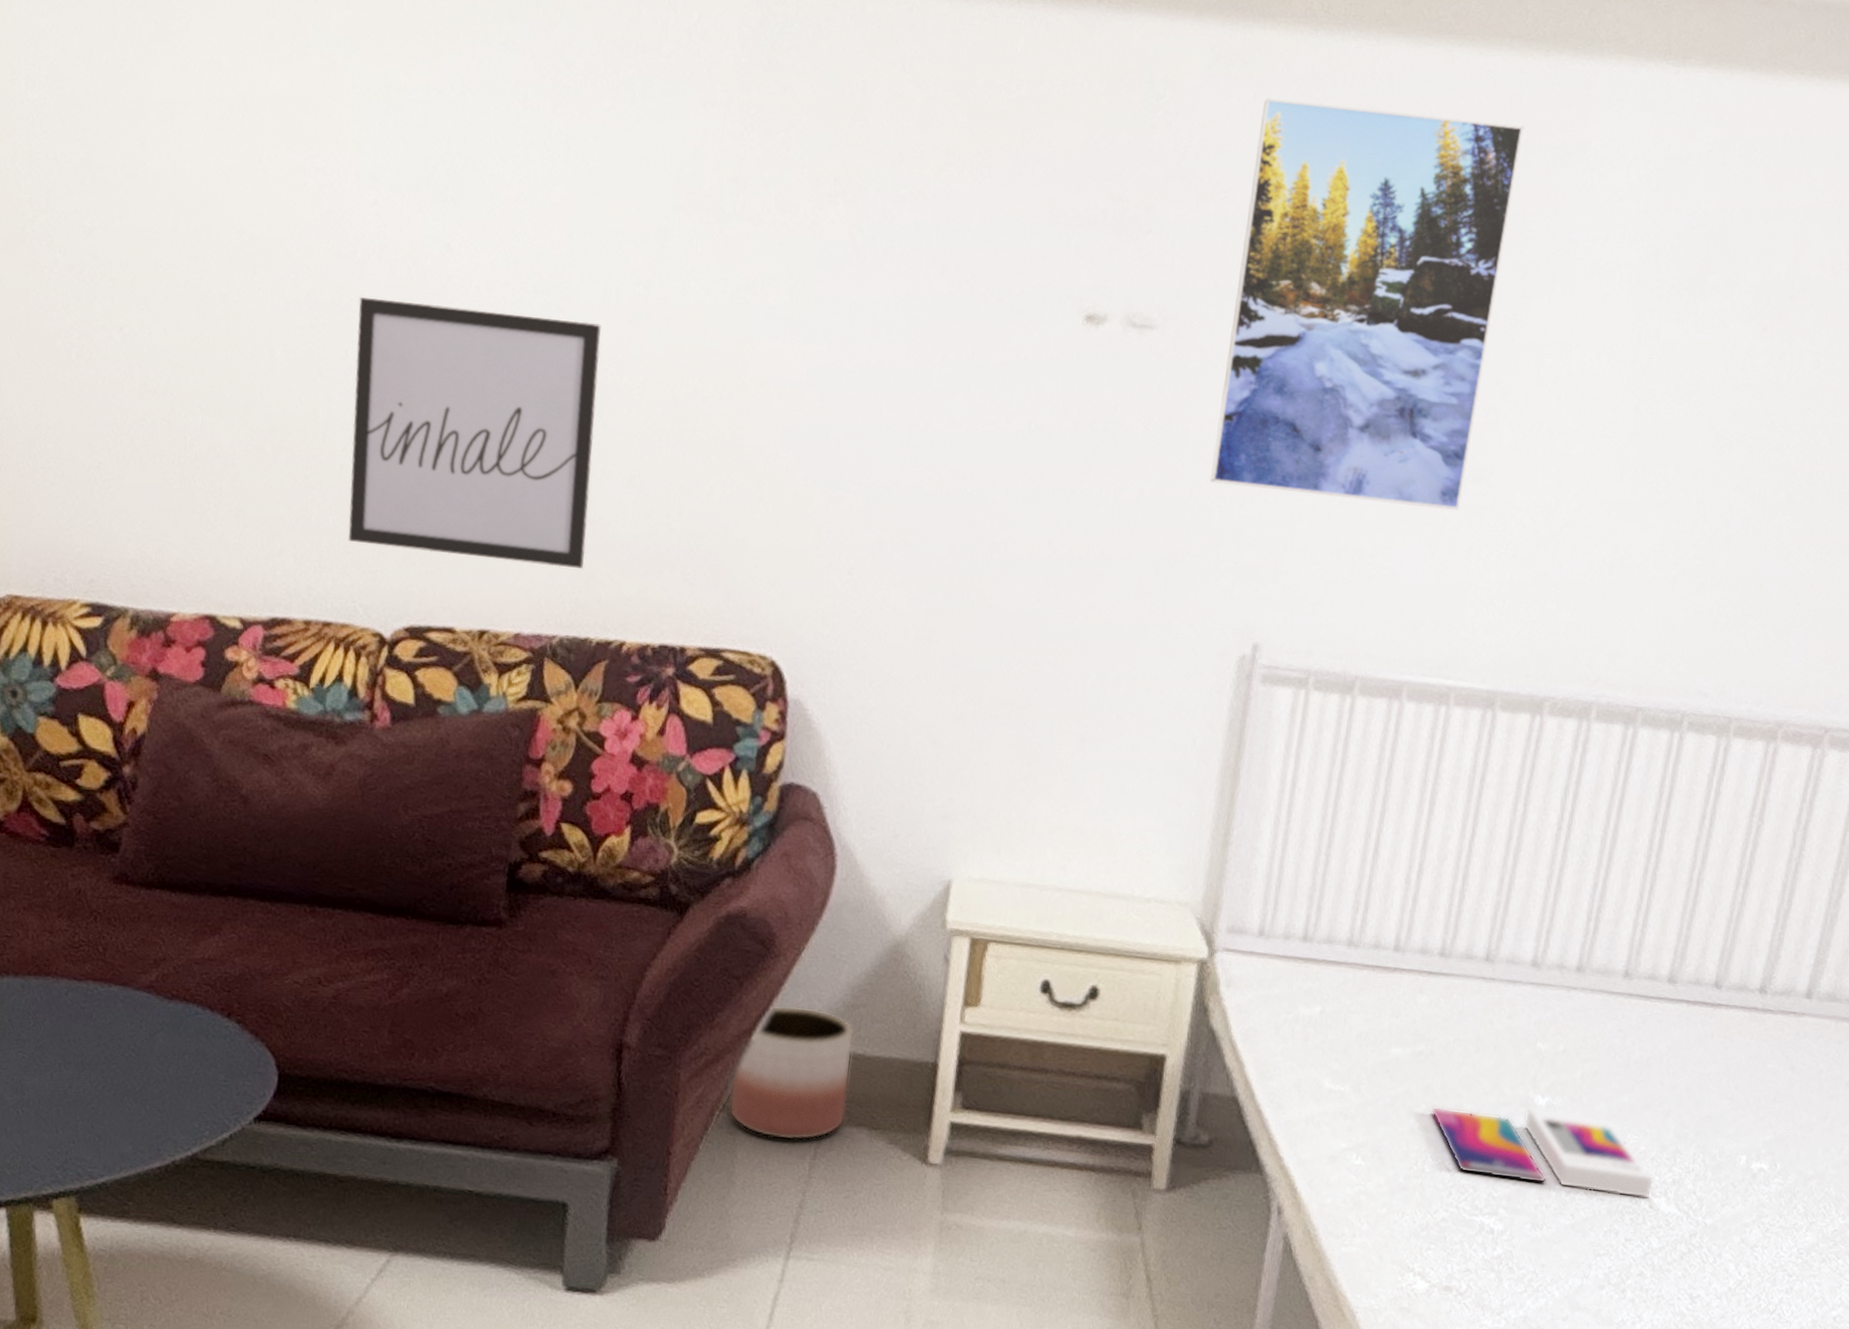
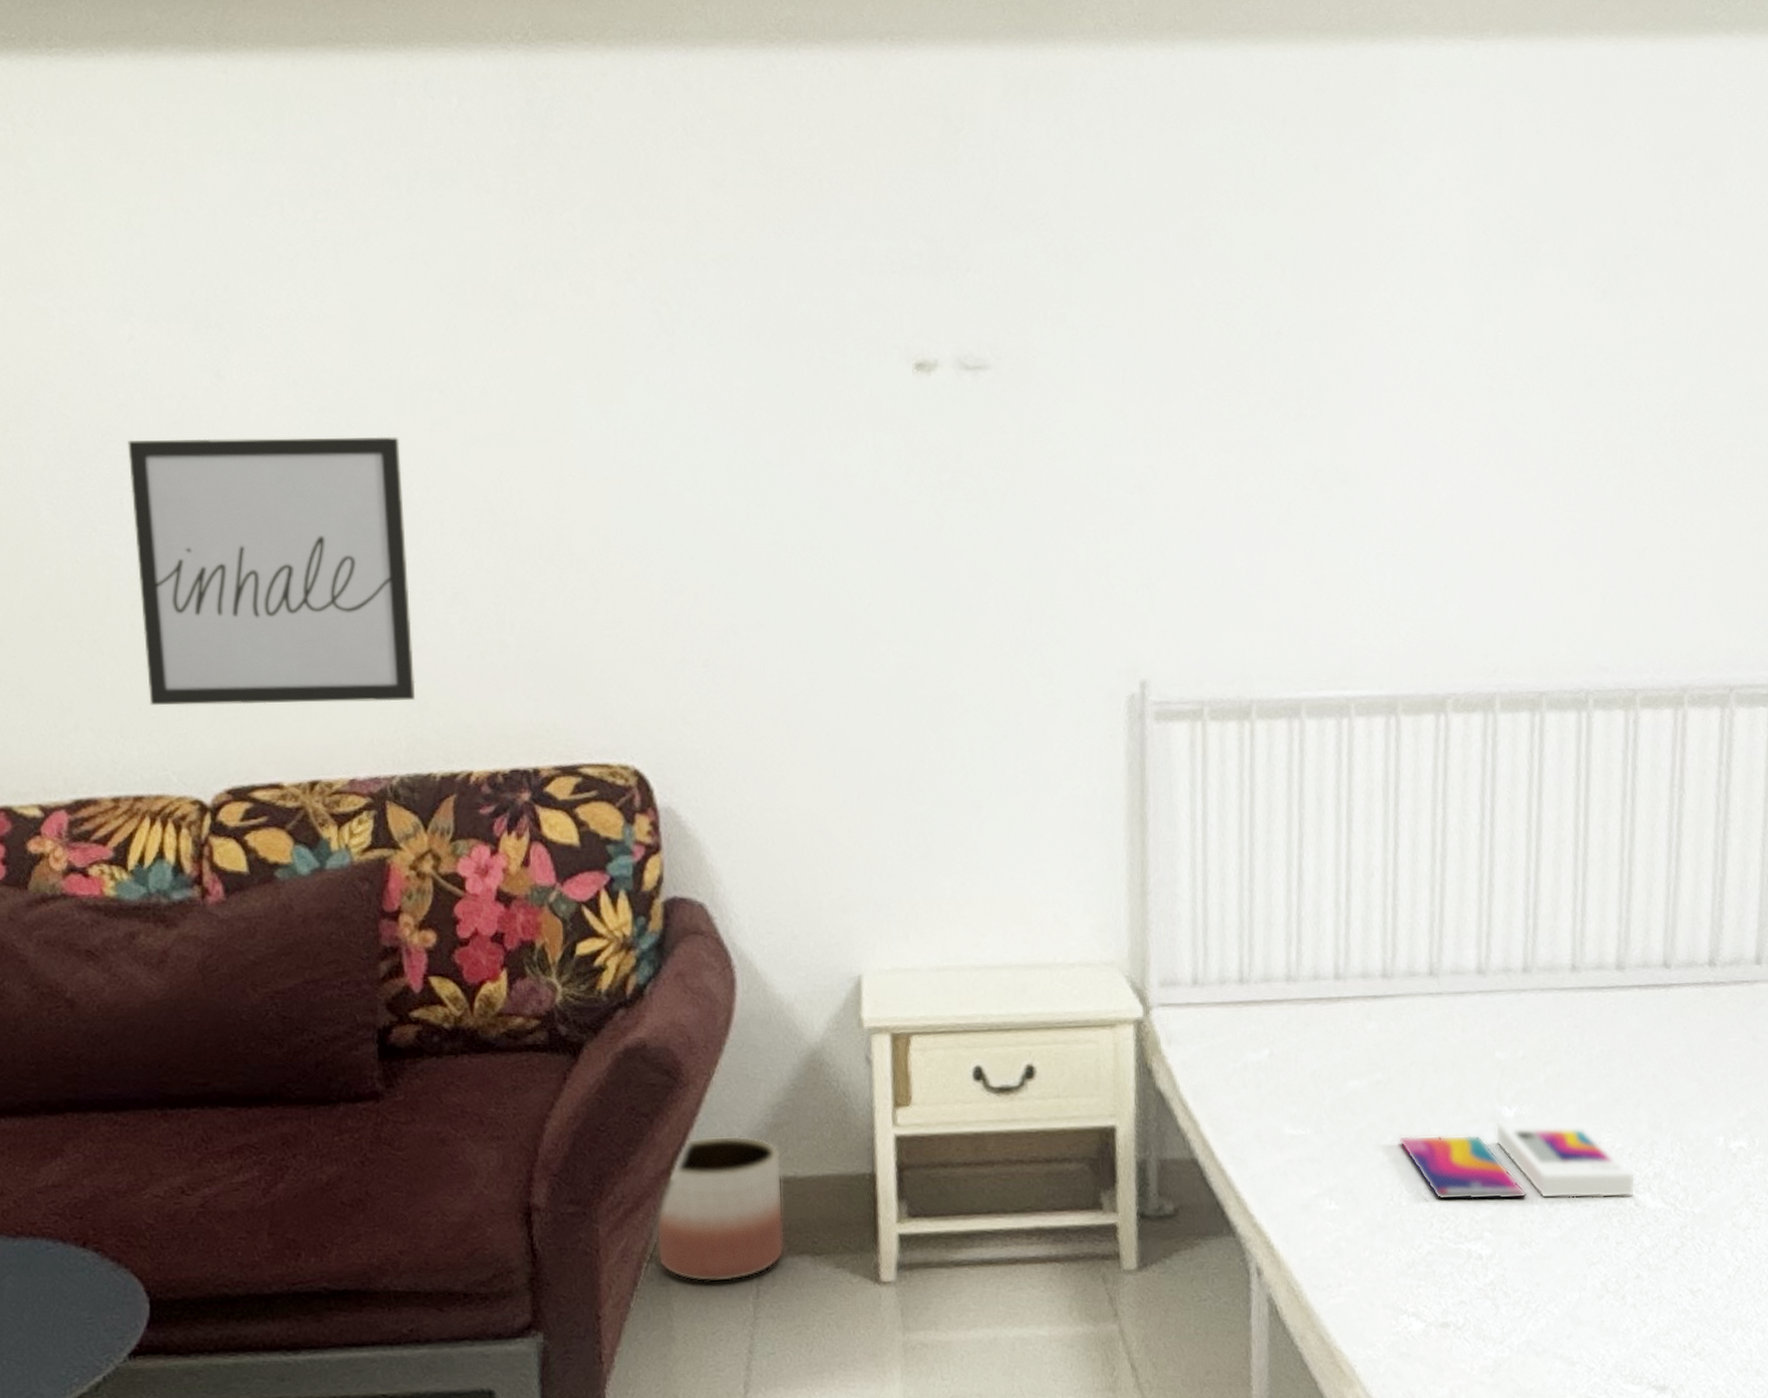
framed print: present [1210,98,1524,510] -> none [1066,117,1334,520]

